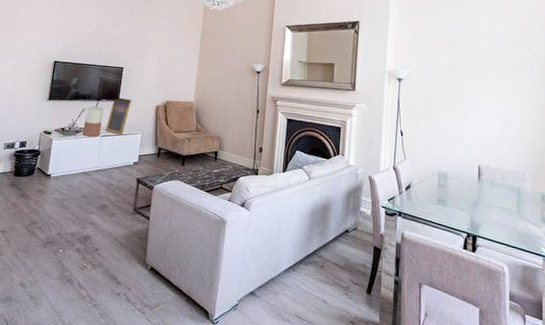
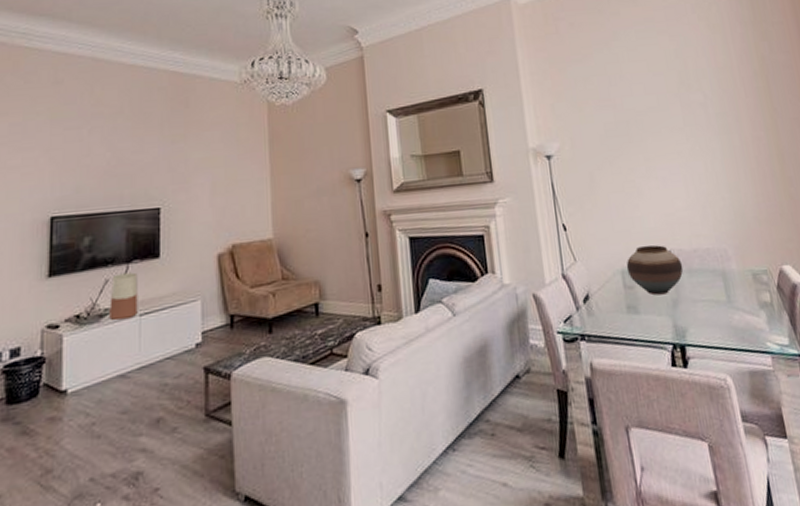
picture frame: present [105,97,132,135] -> none [145,252,179,309]
vase: none [443,157,487,197] -> present [626,245,683,295]

